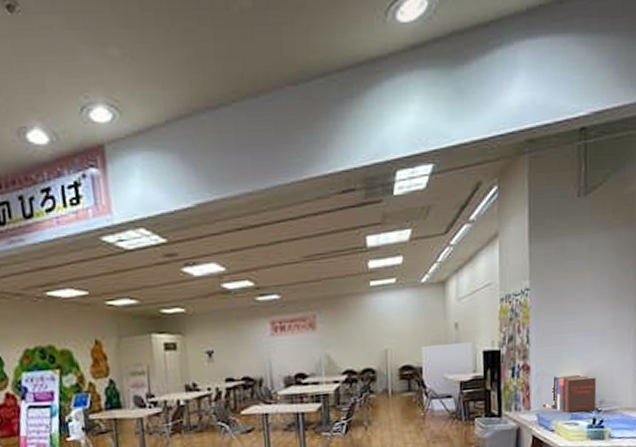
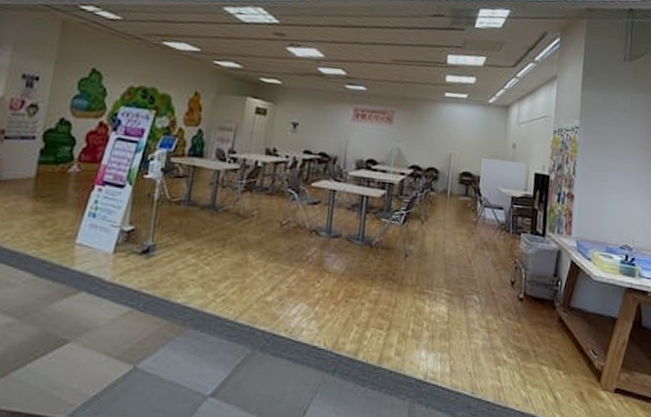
books: present [543,374,597,413] -> none [582,209,631,249]

